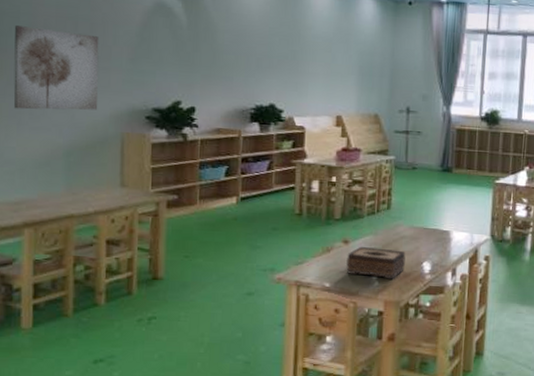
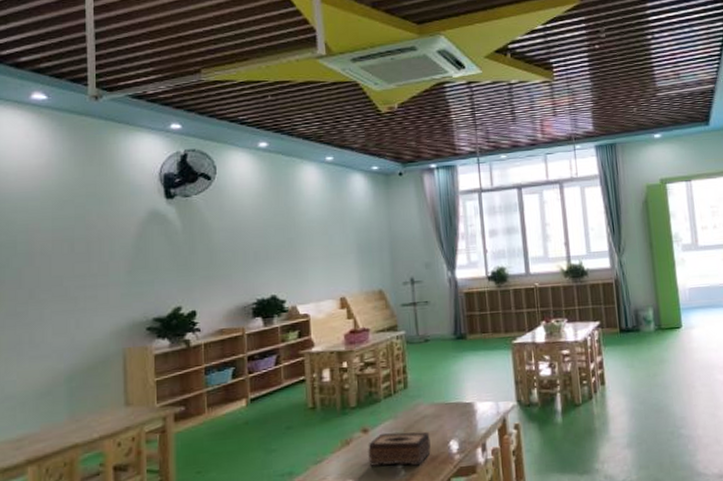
wall art: present [13,26,99,110] -> none [12,253,98,340]

